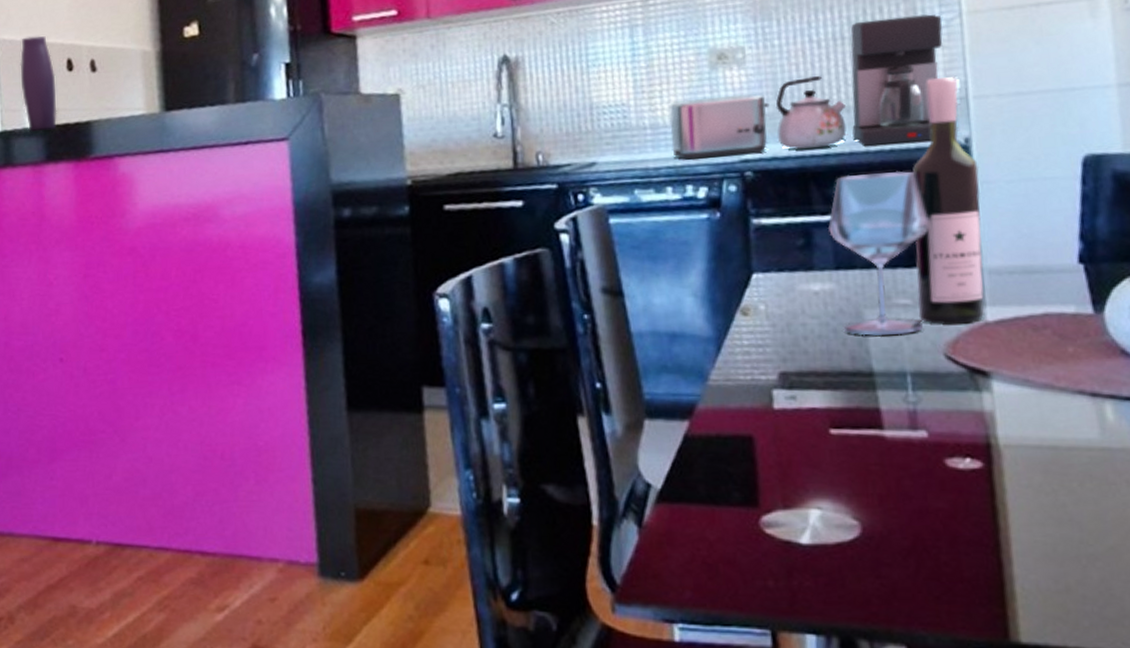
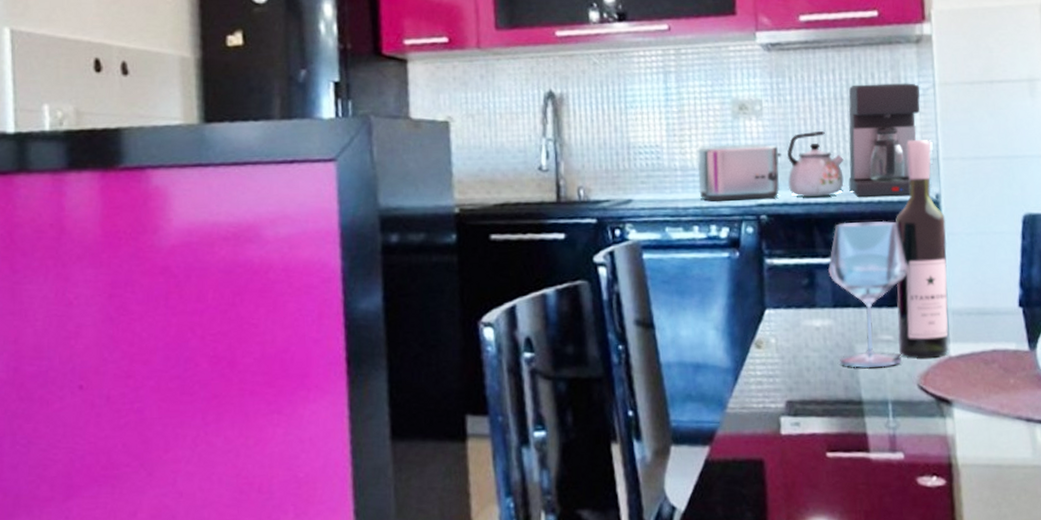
vase: present [20,35,57,133] -> none [39,31,82,137]

